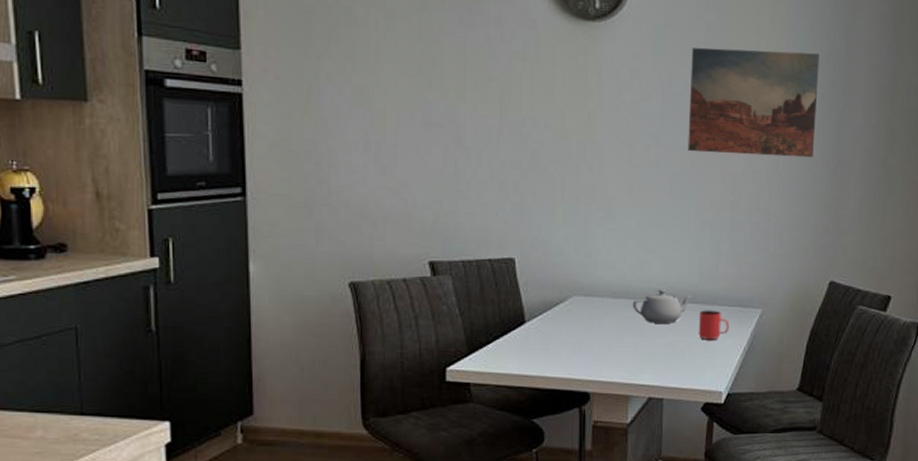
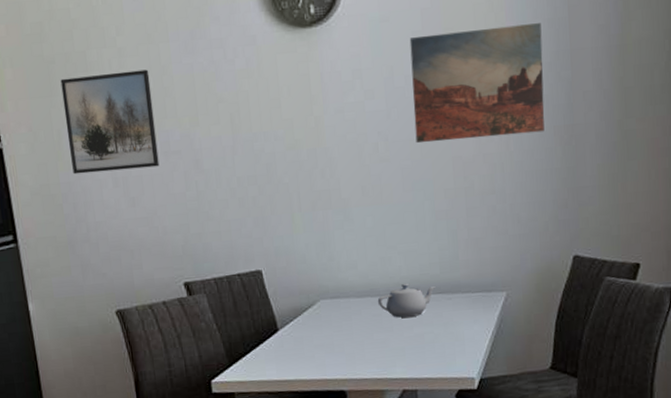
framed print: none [319,31,418,137] -> present [60,69,160,175]
cup: present [698,310,730,339] -> none [444,298,476,328]

